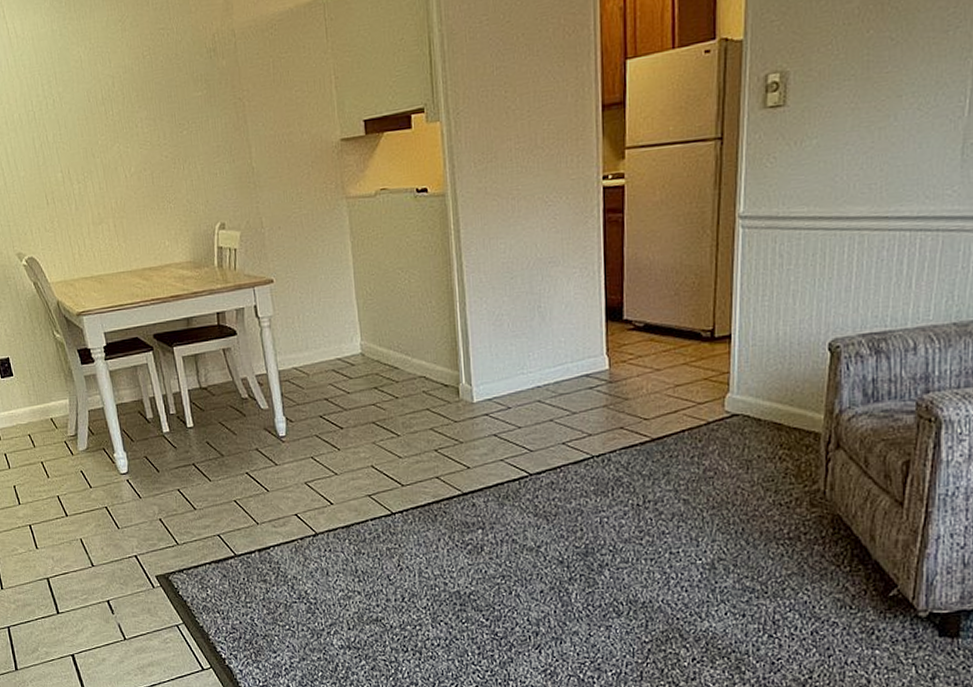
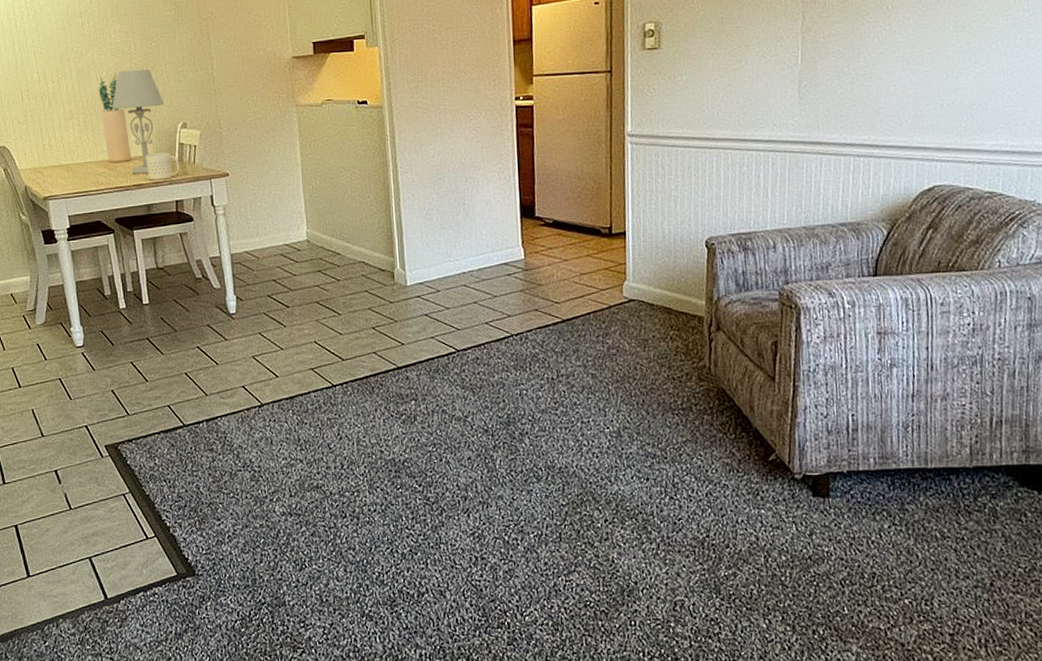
vase: none [127,167,167,272] -> present [98,72,132,163]
table lamp: none [143,162,200,284] -> present [112,69,165,174]
mug: none [181,258,220,291] -> present [145,152,180,180]

